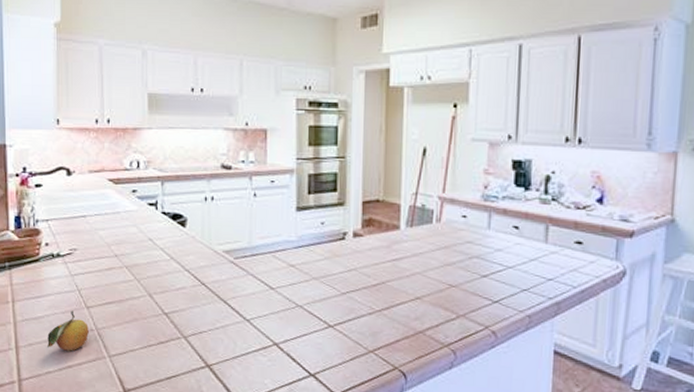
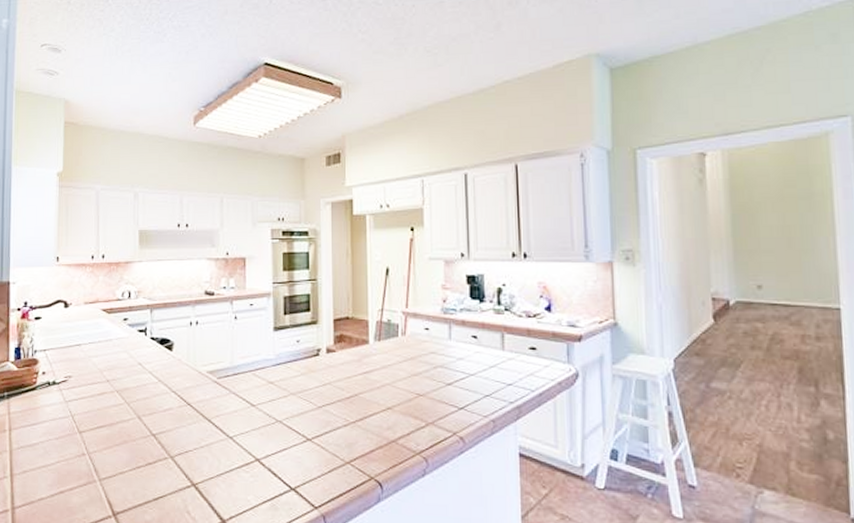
fruit: present [47,310,89,352] -> none [41,436,81,477]

